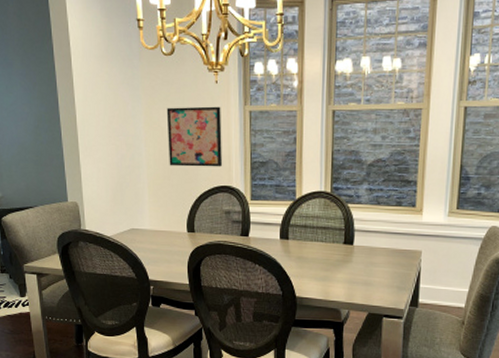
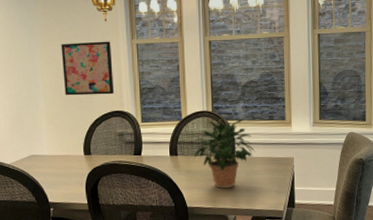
potted plant: none [307,201,377,280] -> present [194,119,255,189]

